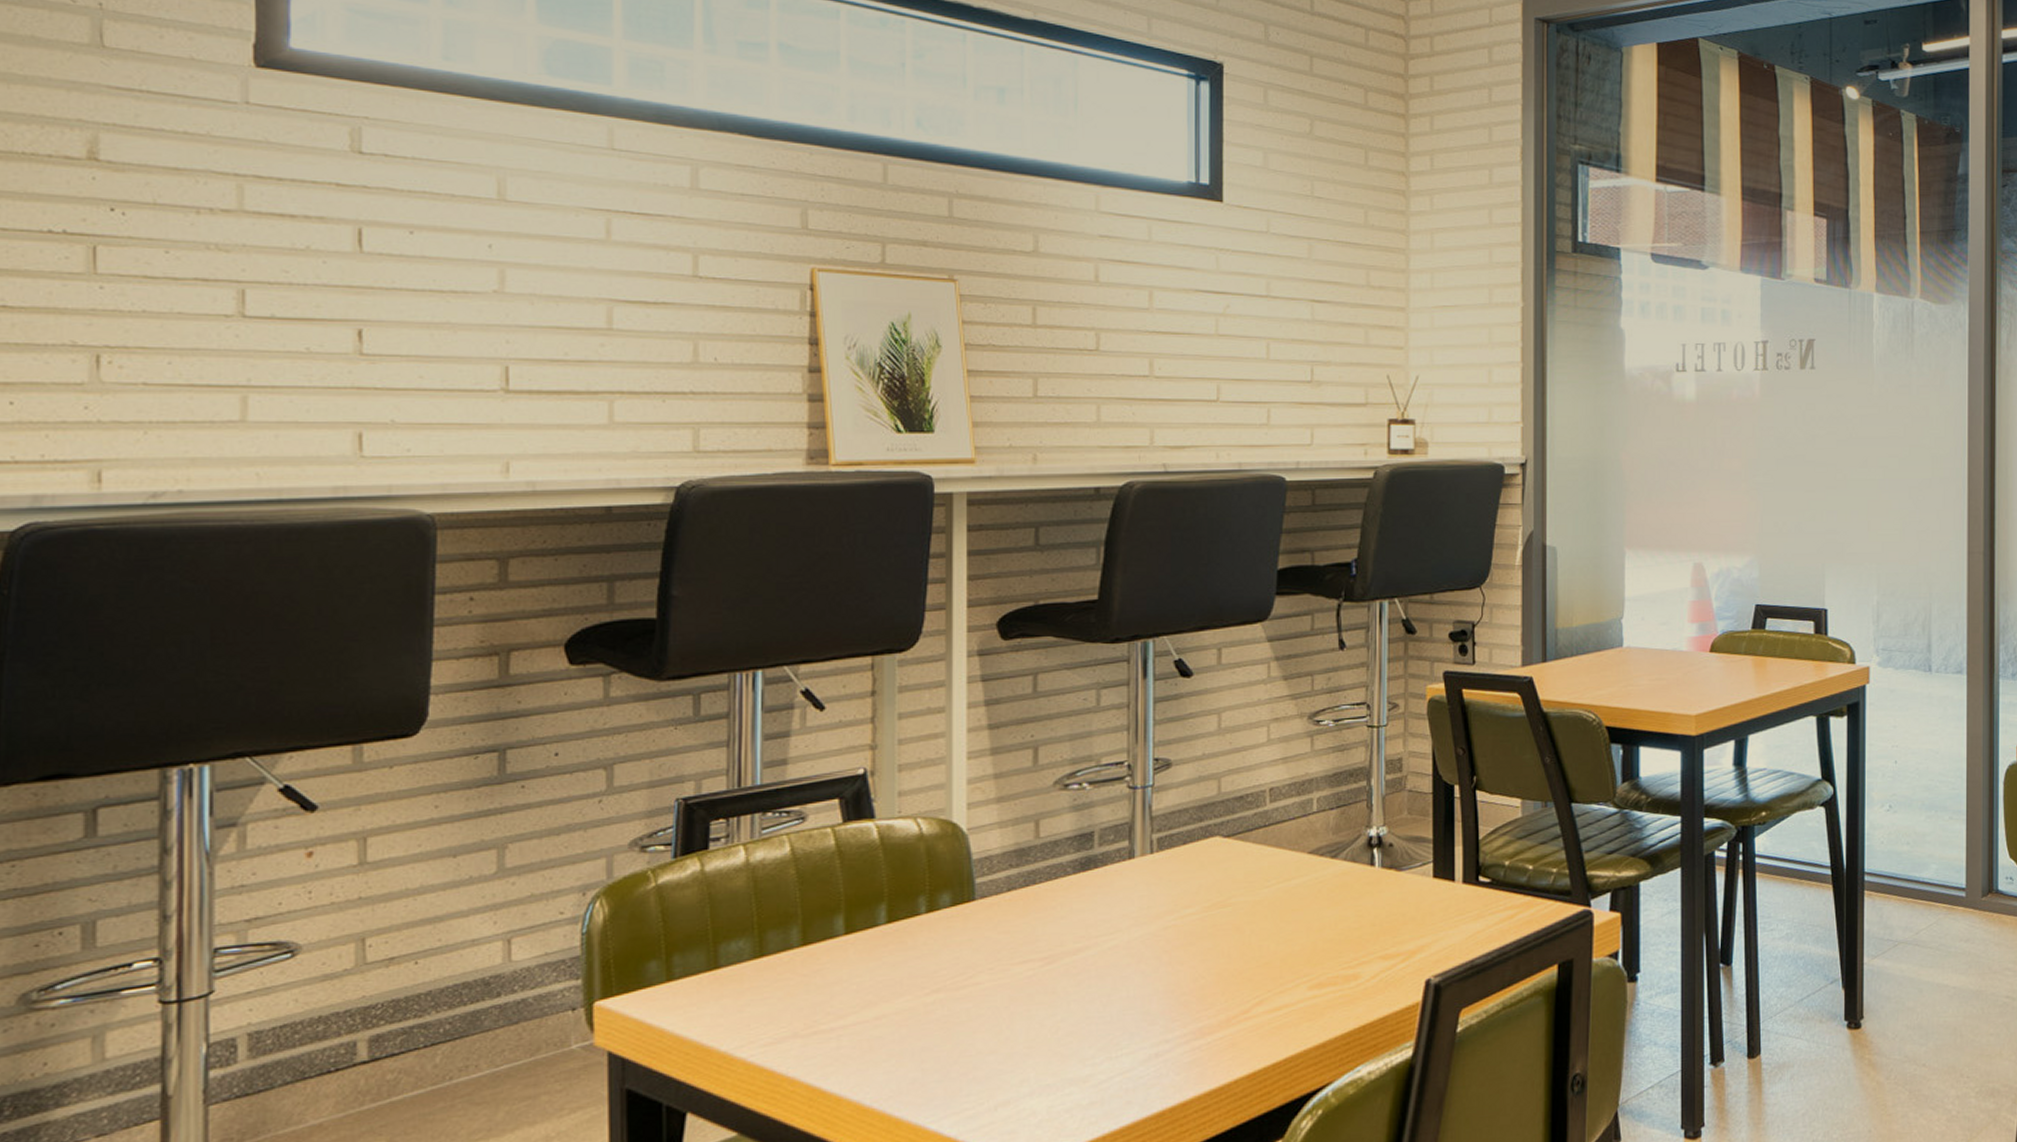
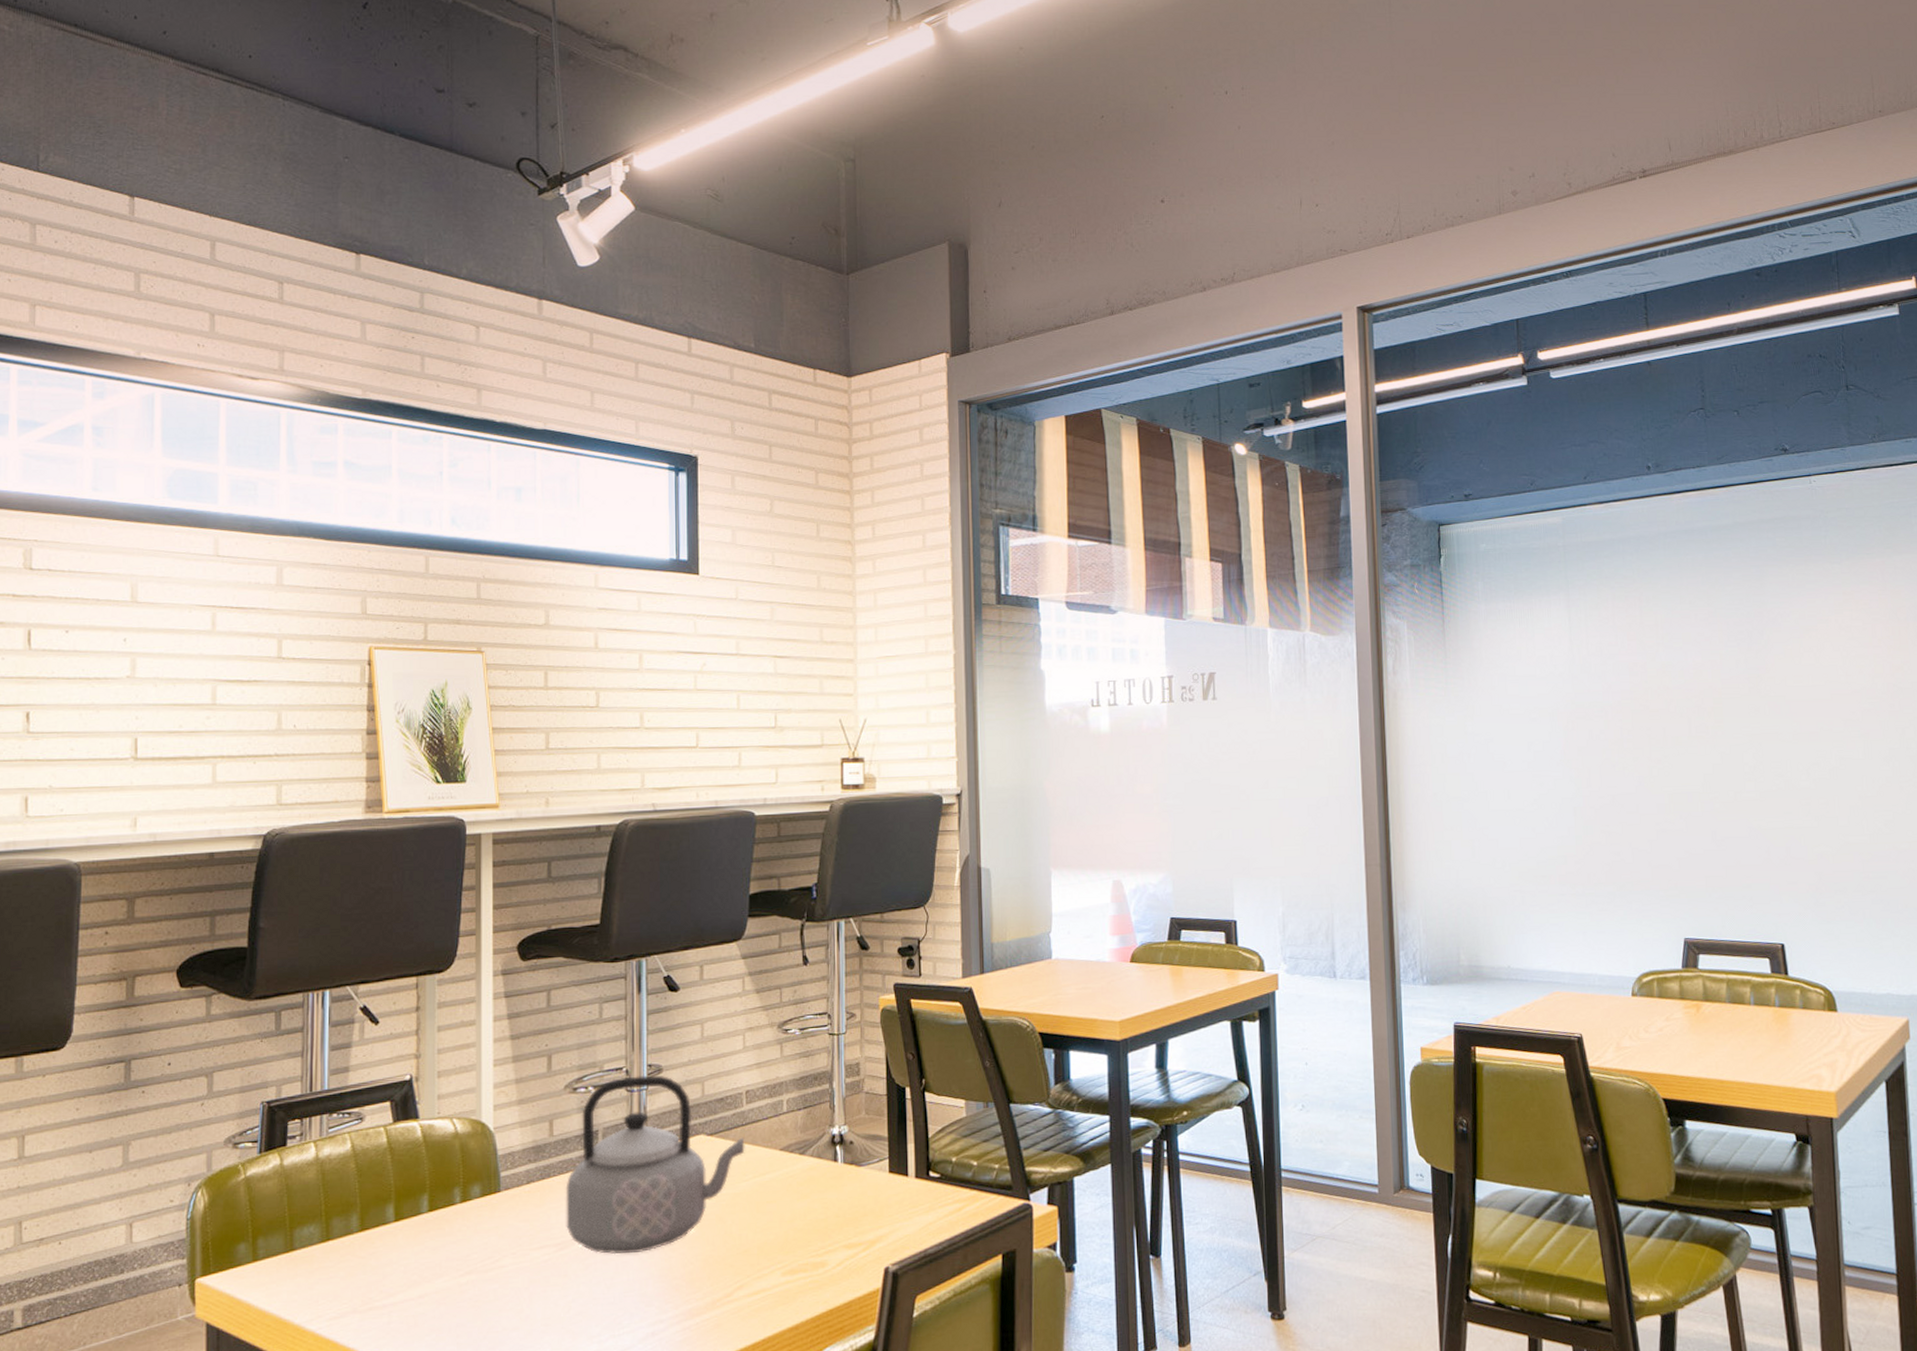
teapot: none [1054,770,1268,969] -> present [566,1075,745,1255]

